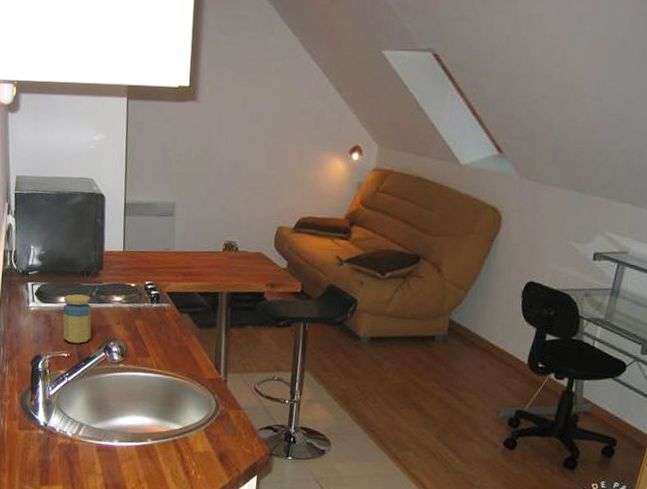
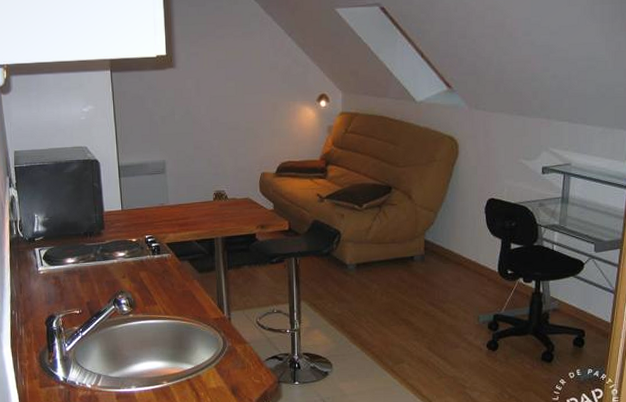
jar: present [63,294,92,344] -> none [70,254,100,300]

